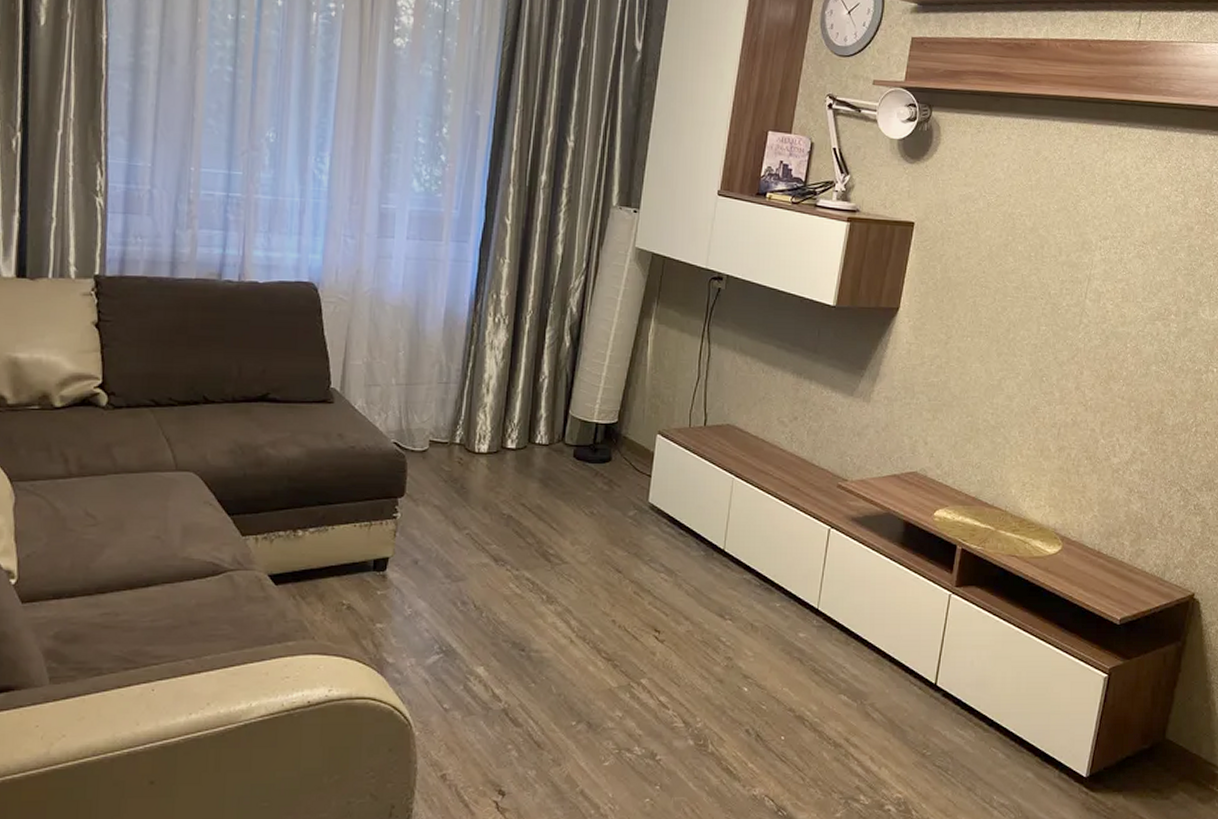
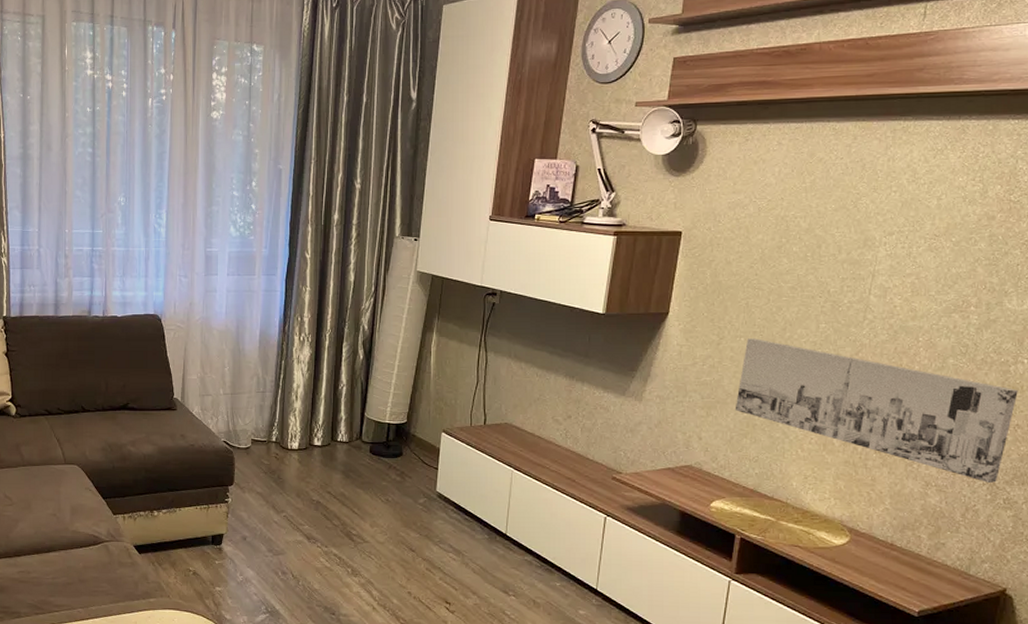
wall art: none [960,338,1208,490] -> present [735,338,1018,484]

